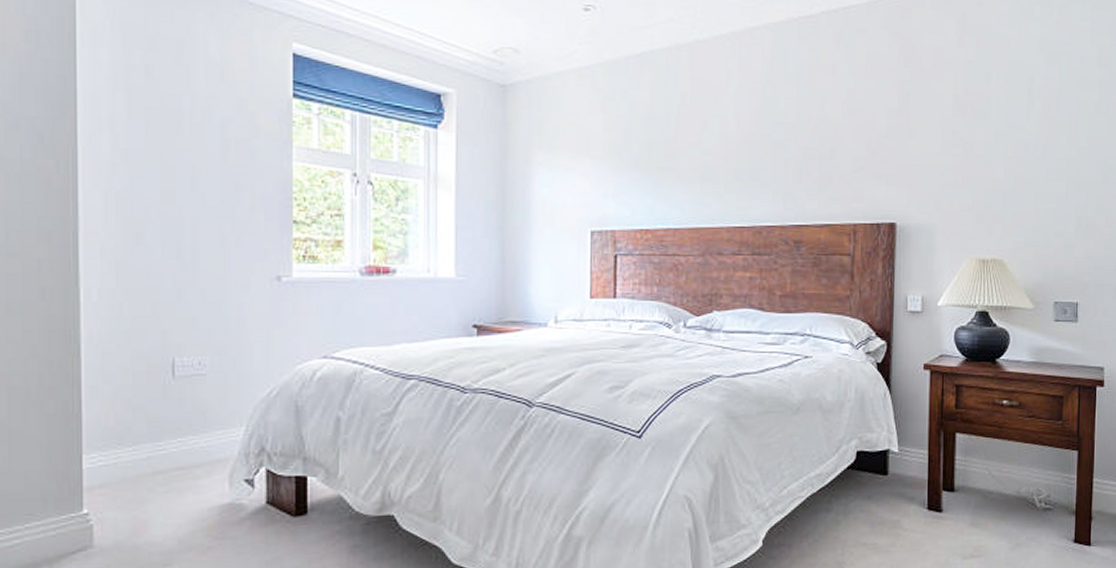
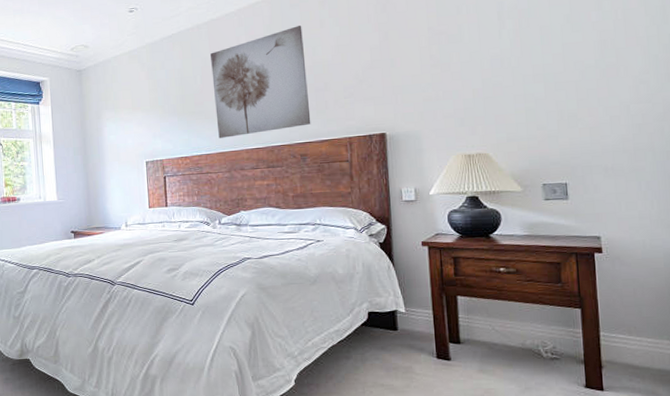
wall art: none [691,67,811,209] -> present [210,25,311,138]

